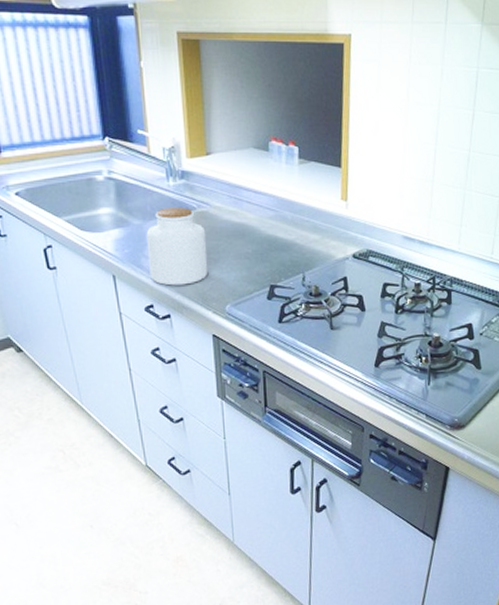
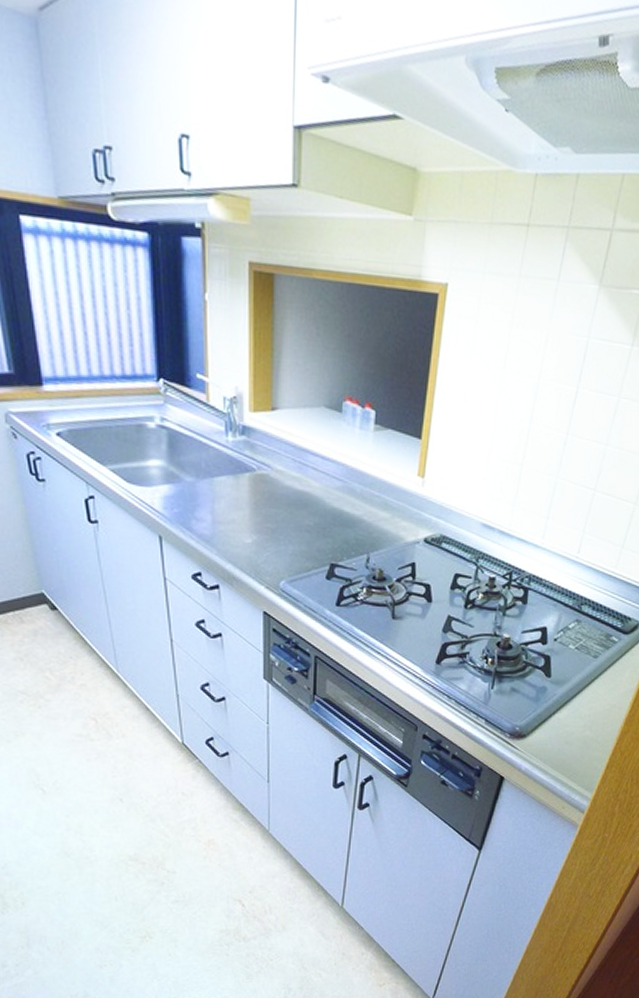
jar: present [146,207,209,286] -> none [198,465,265,555]

